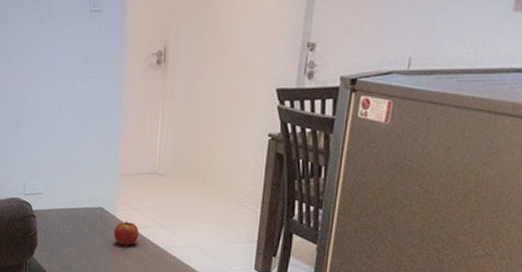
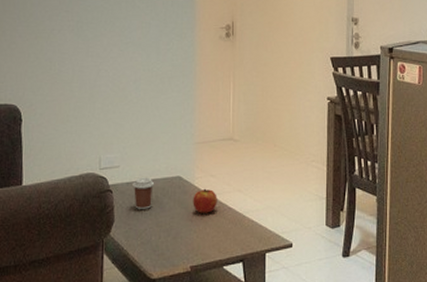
coffee cup: none [55,205,77,236] -> present [132,177,155,209]

